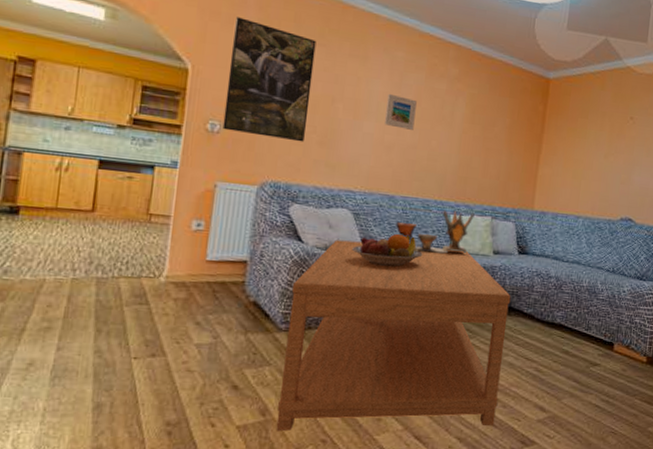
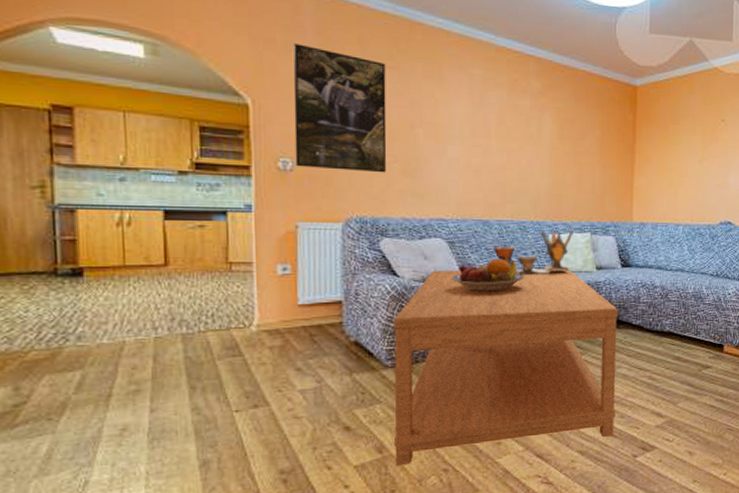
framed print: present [385,93,417,130] -> none [470,114,501,151]

